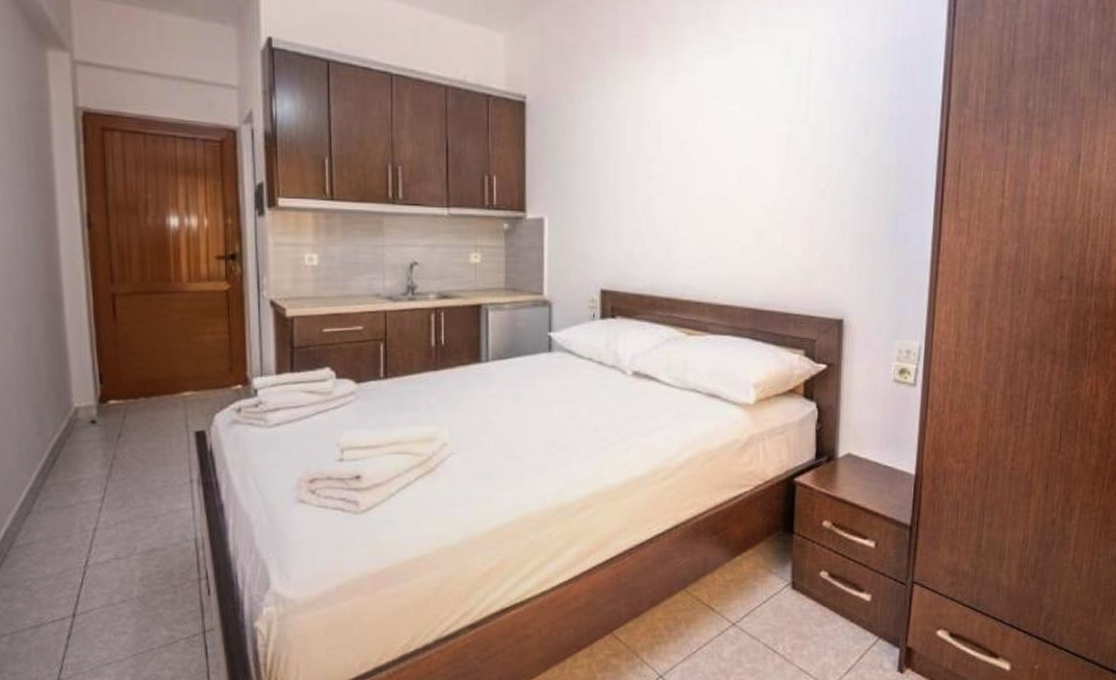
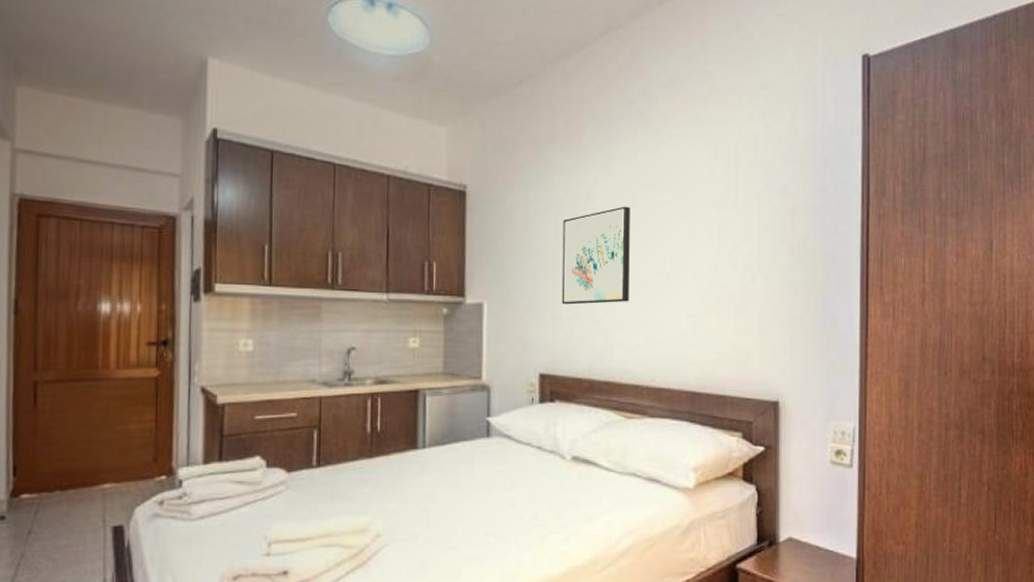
wall art: none [623,117,695,220] -> present [561,206,630,305]

